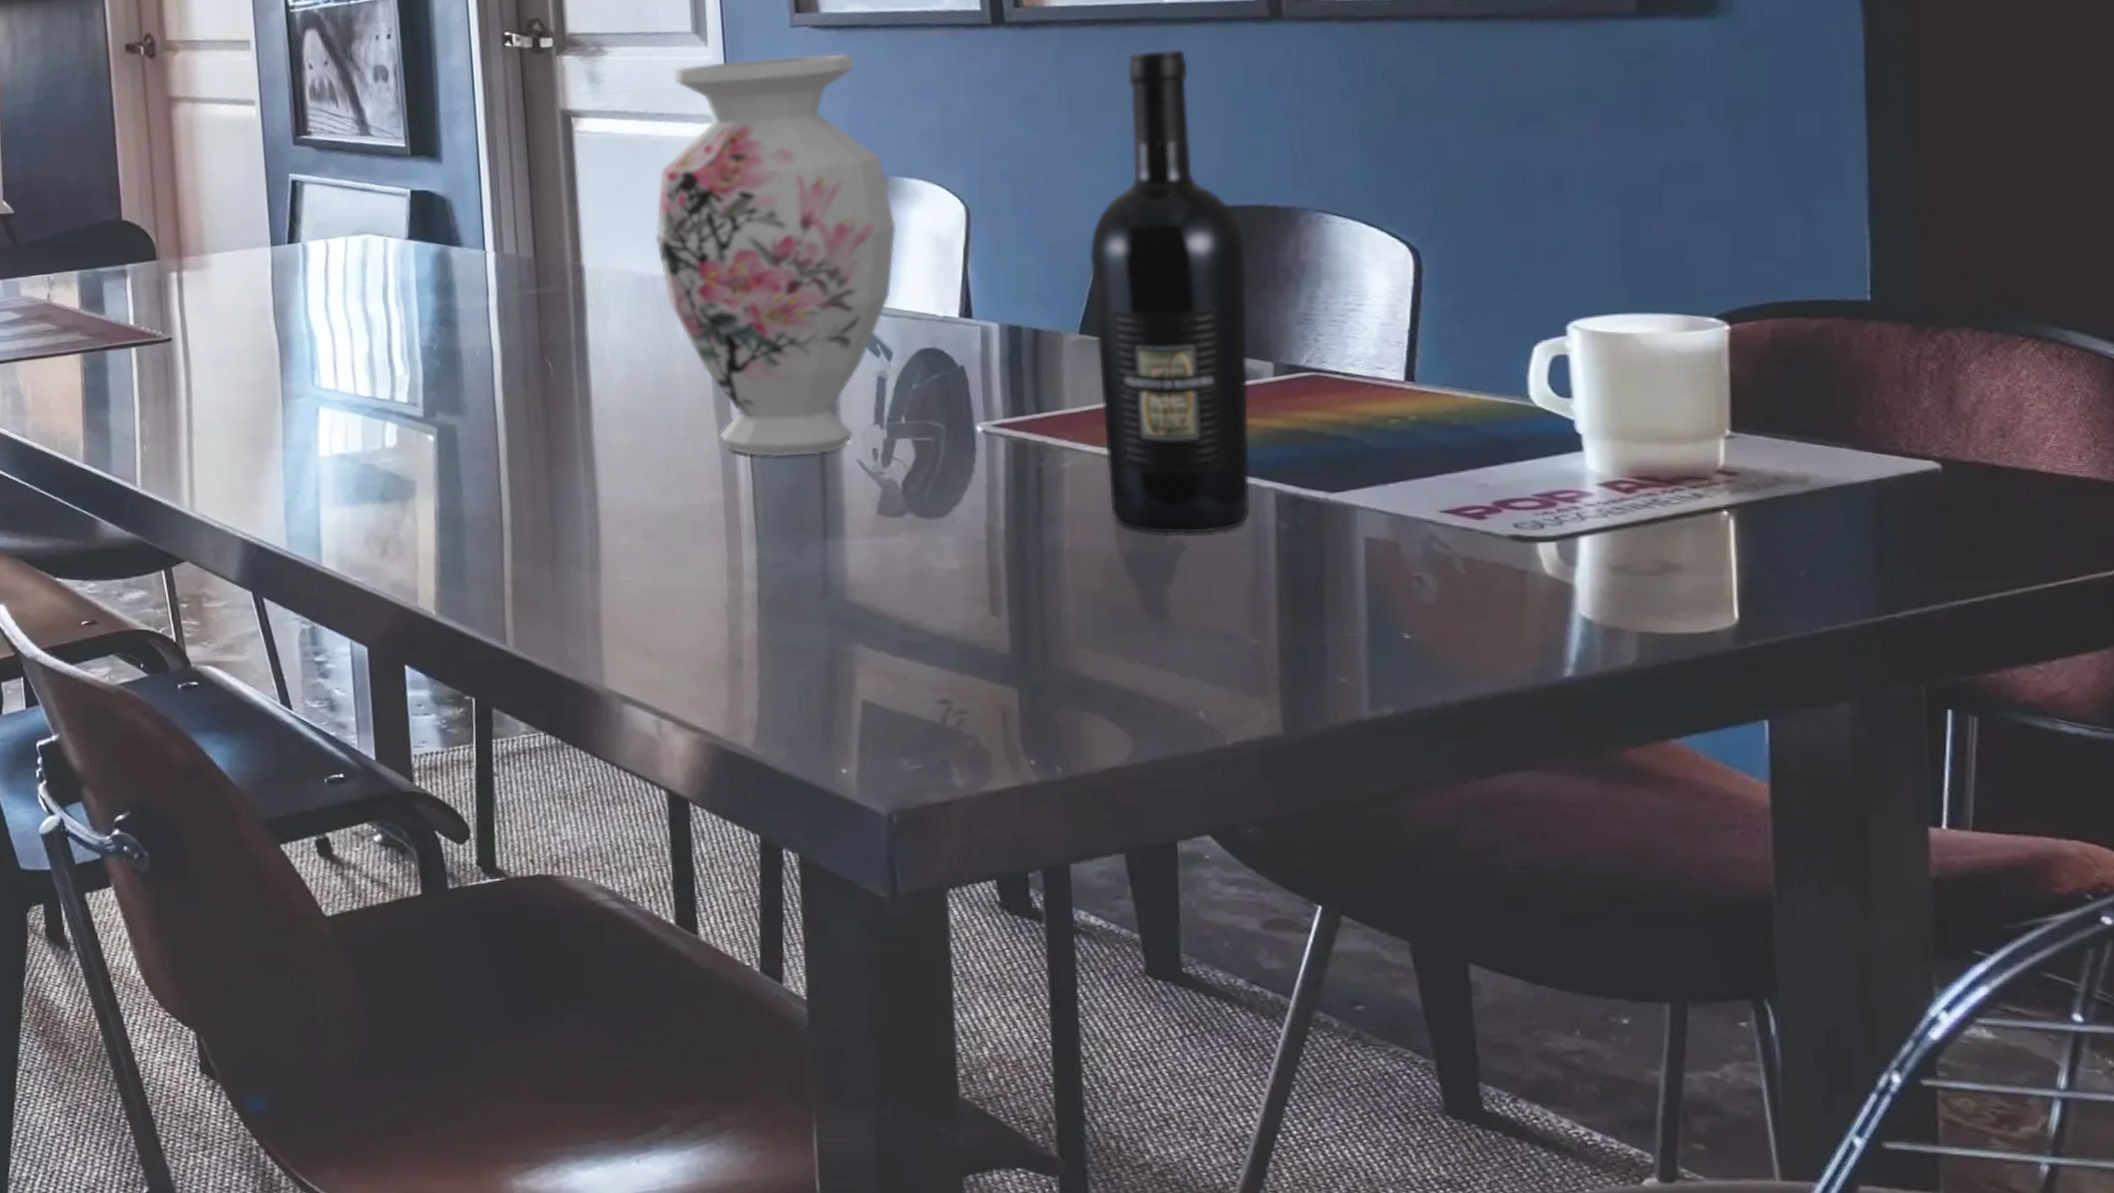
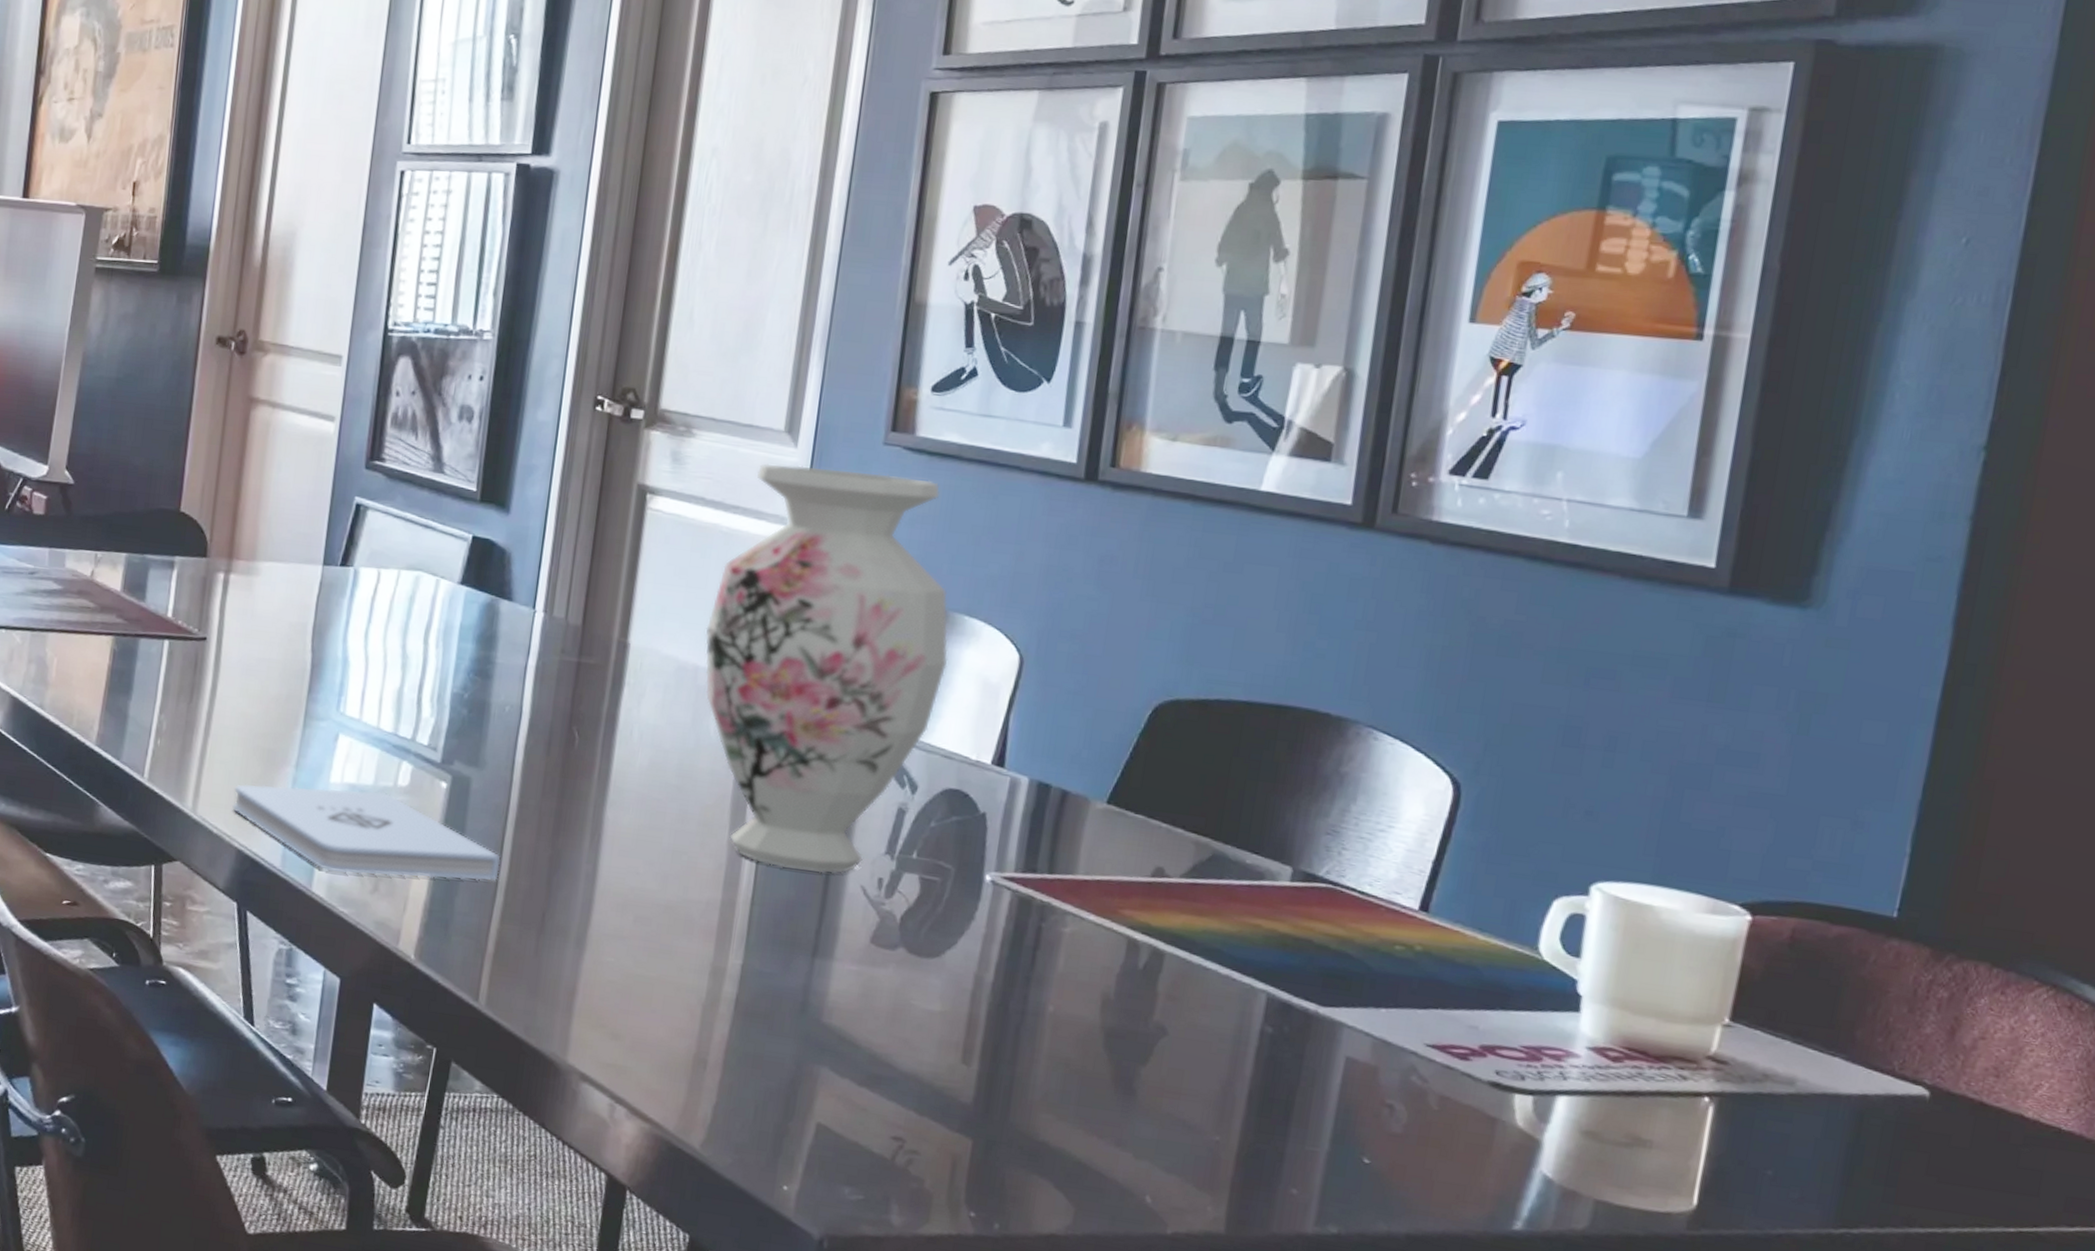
notepad: none [227,455,502,544] -> present [232,784,501,880]
wine bottle: present [1090,48,1251,534] -> none [1100,535,1291,1025]

